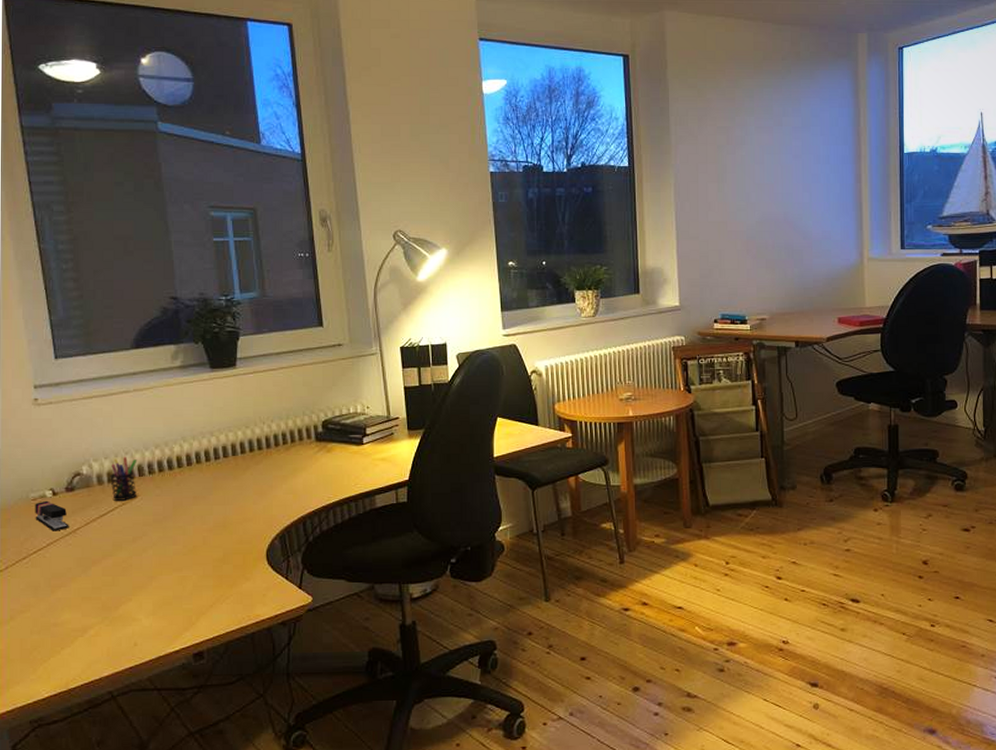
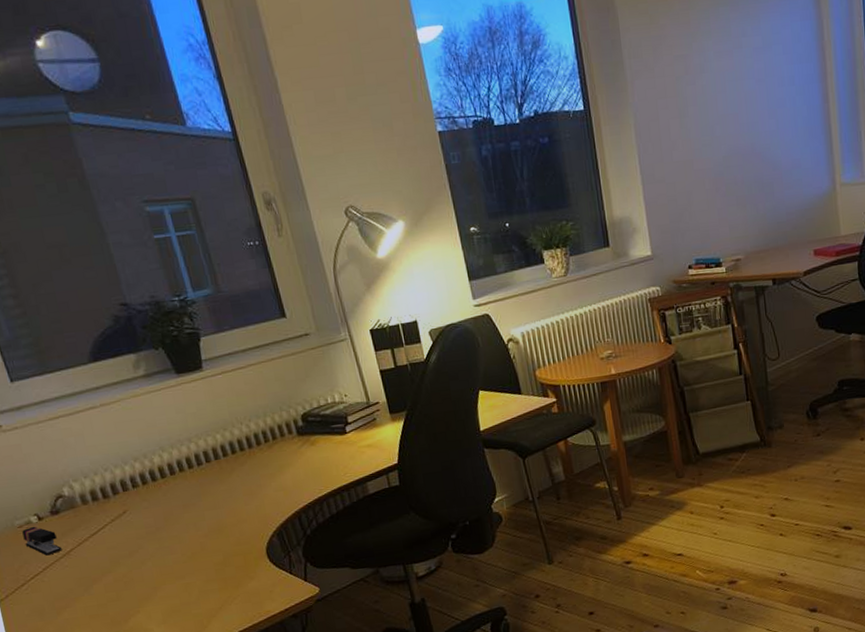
pen holder: present [110,456,138,501] -> none [92,473,124,518]

